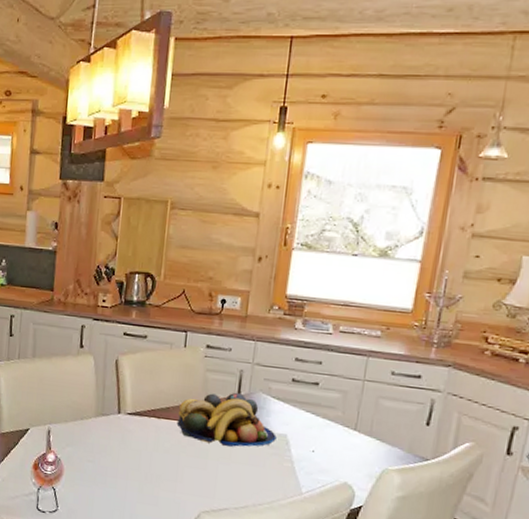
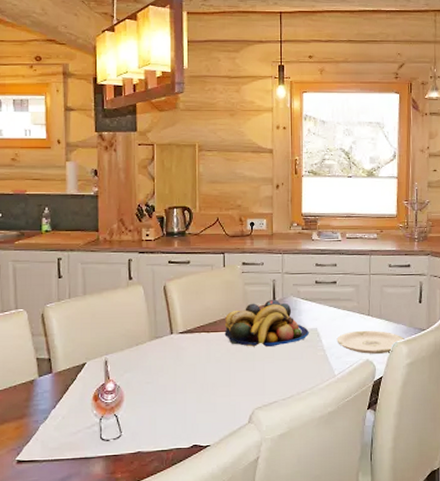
plate: none [309,445,402,480] -> present [336,330,407,354]

